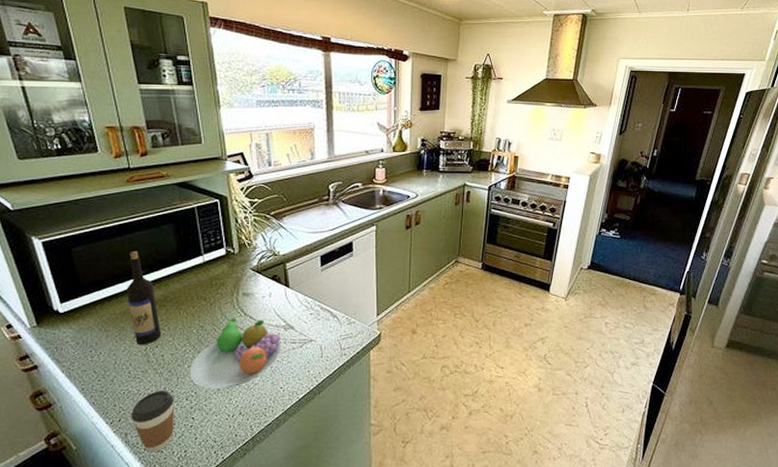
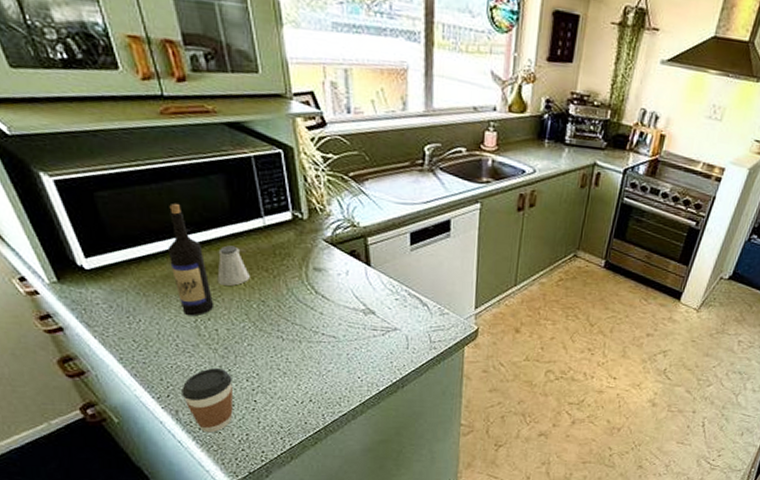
saltshaker: none [165,281,191,316] -> present [217,245,250,286]
fruit bowl: present [189,316,281,389] -> none [249,293,360,373]

